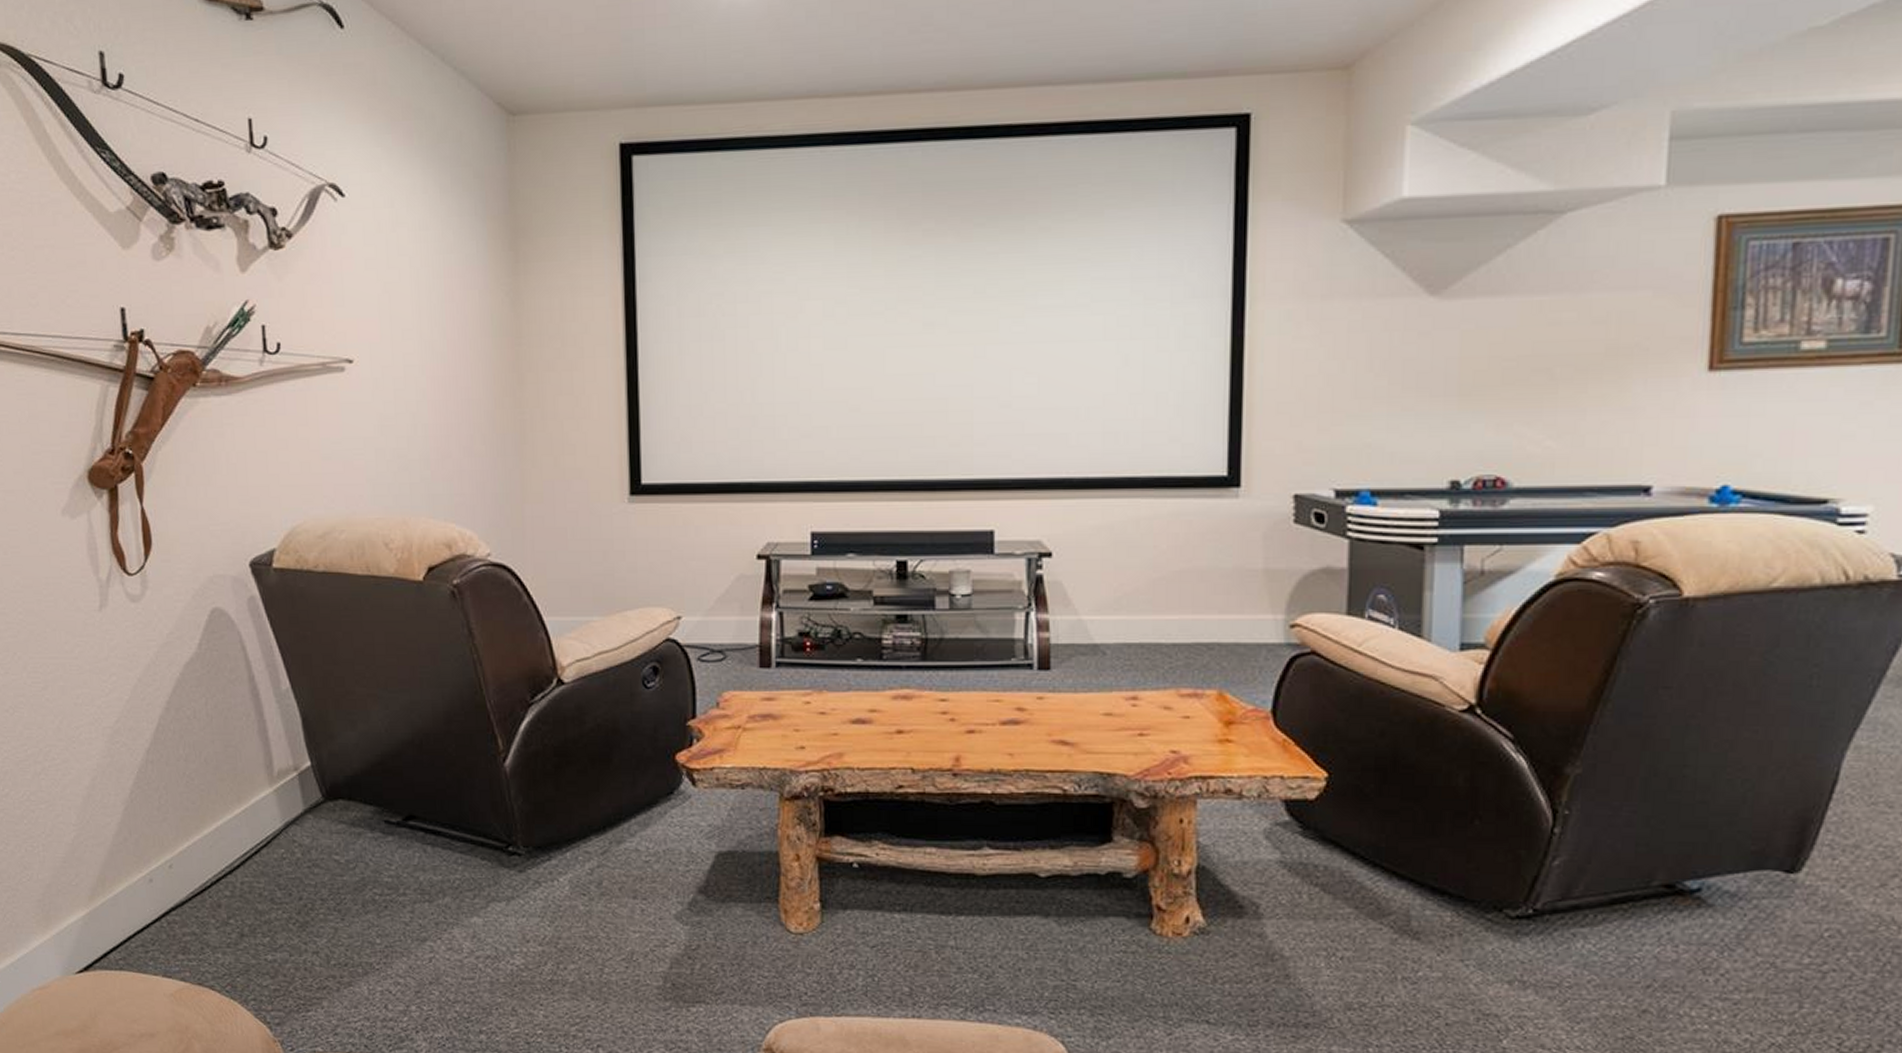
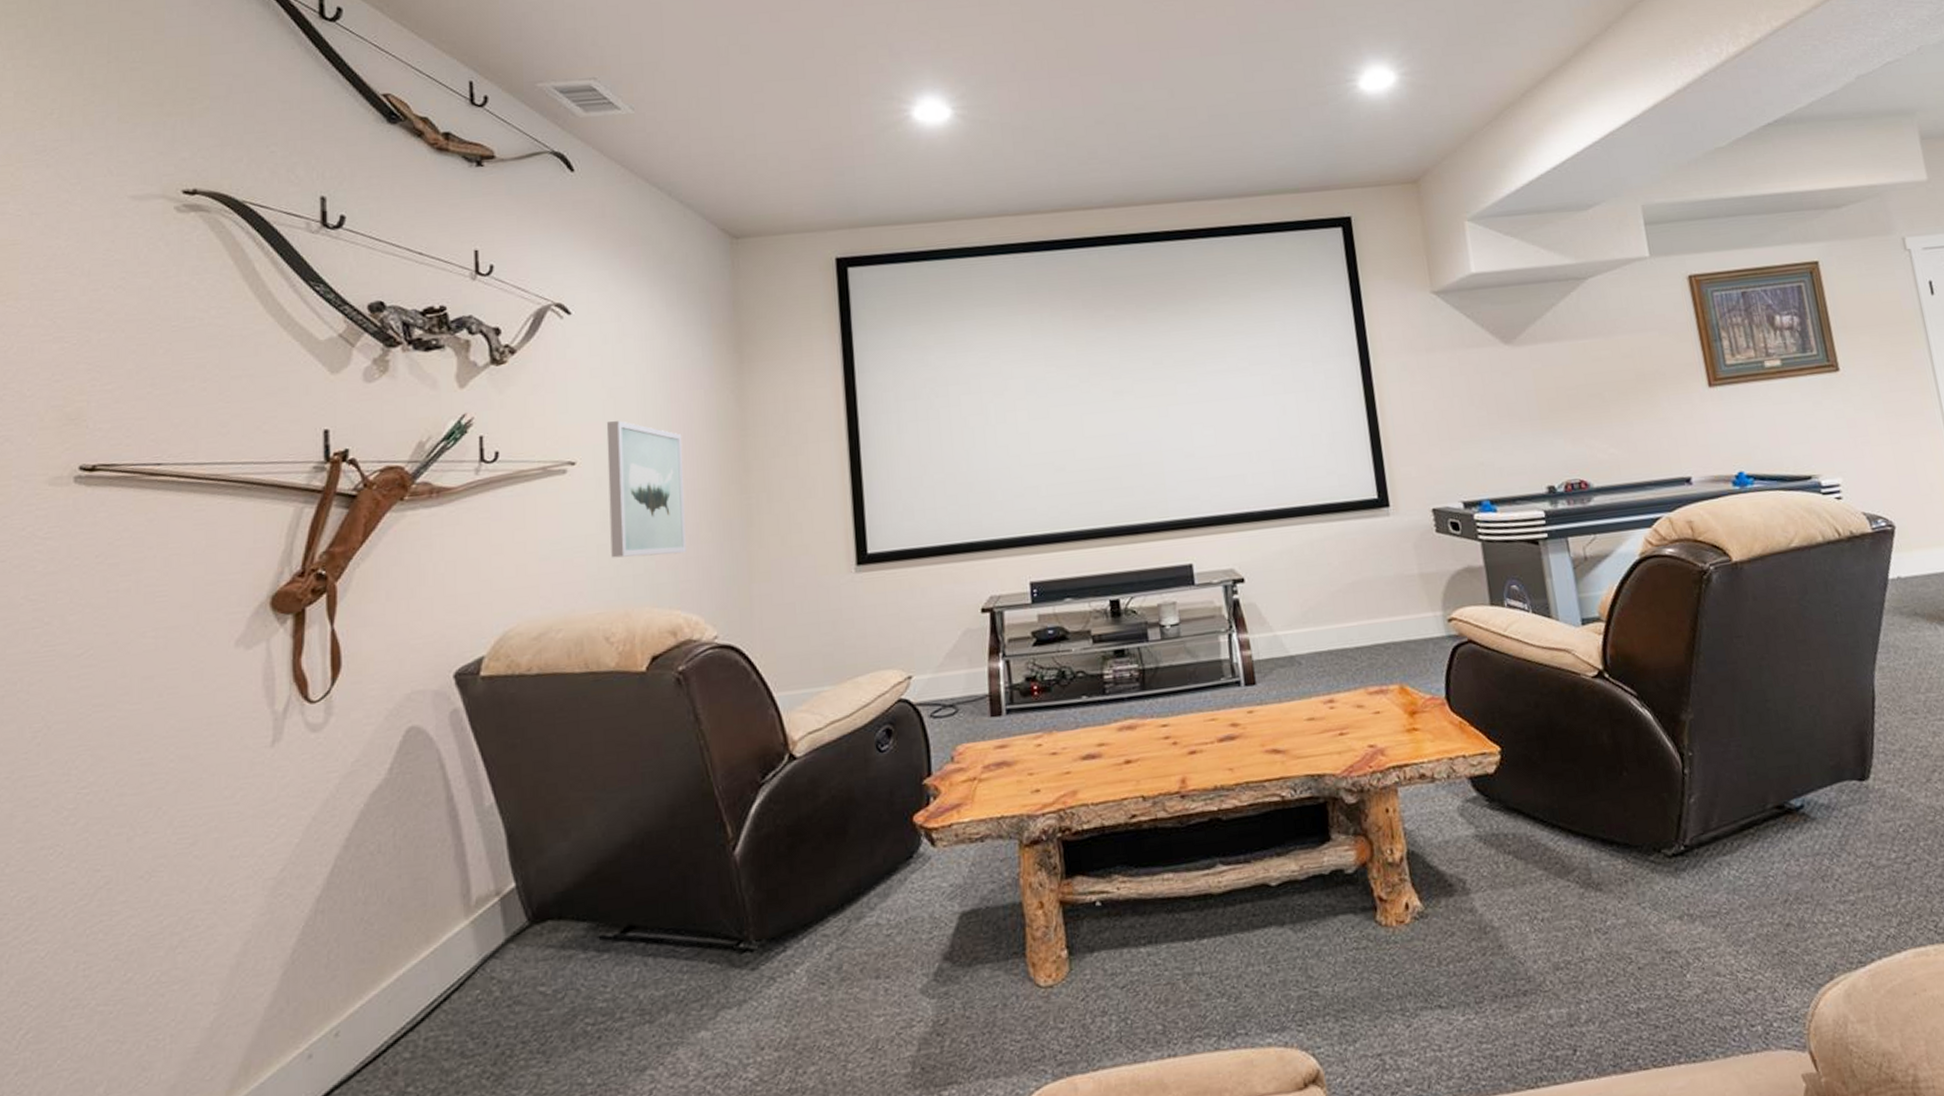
wall art: none [381,319,461,466] -> present [606,421,687,558]

